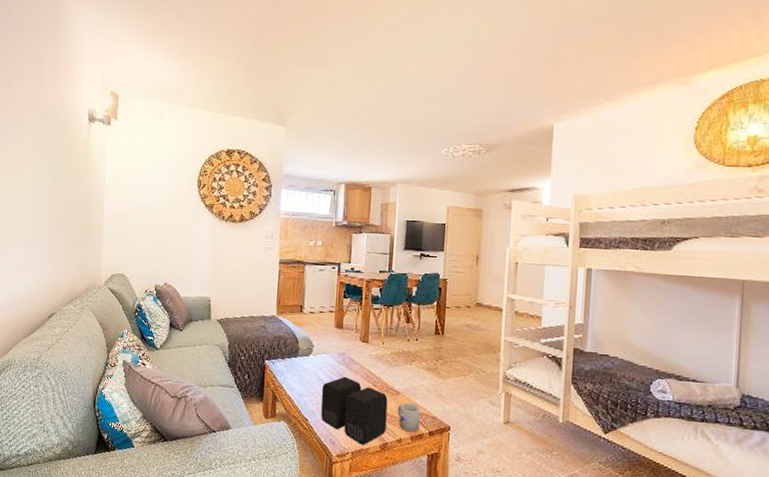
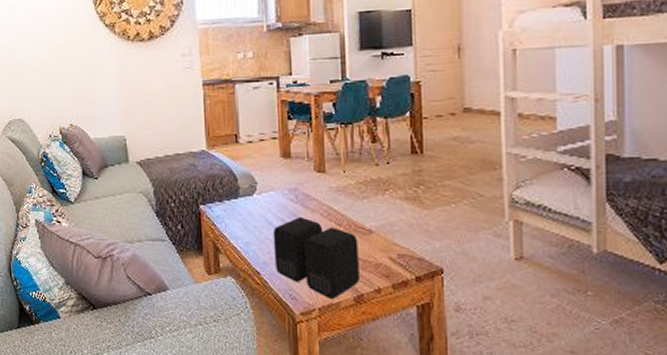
mug: present [397,402,421,432] -> none [372,242,403,279]

